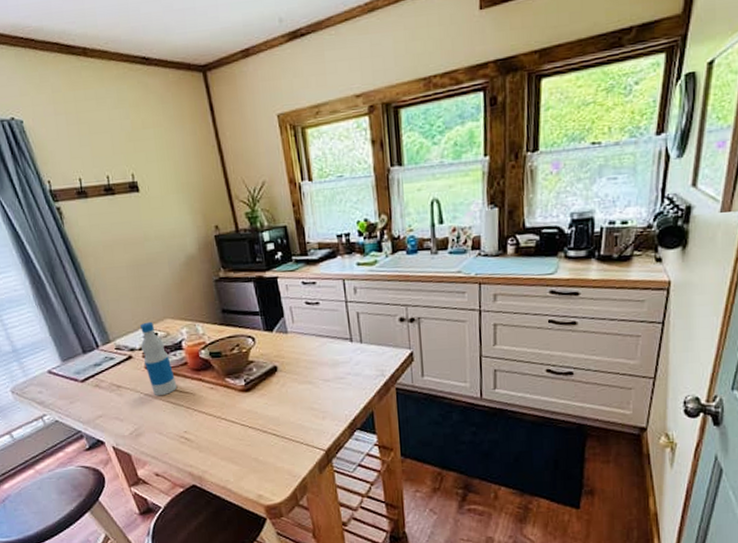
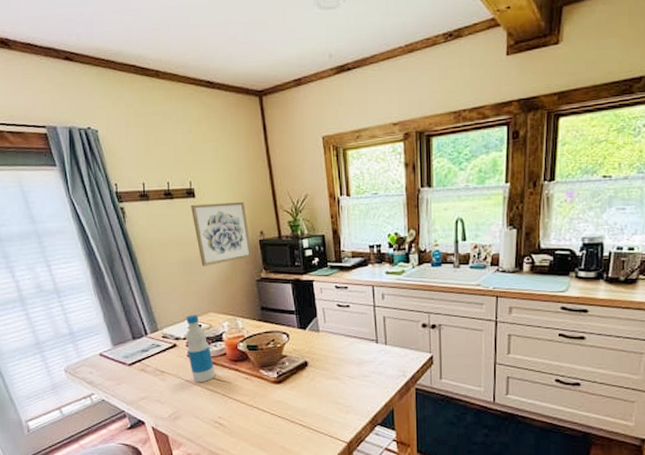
wall art: none [134,194,209,268] -> present [190,202,253,266]

